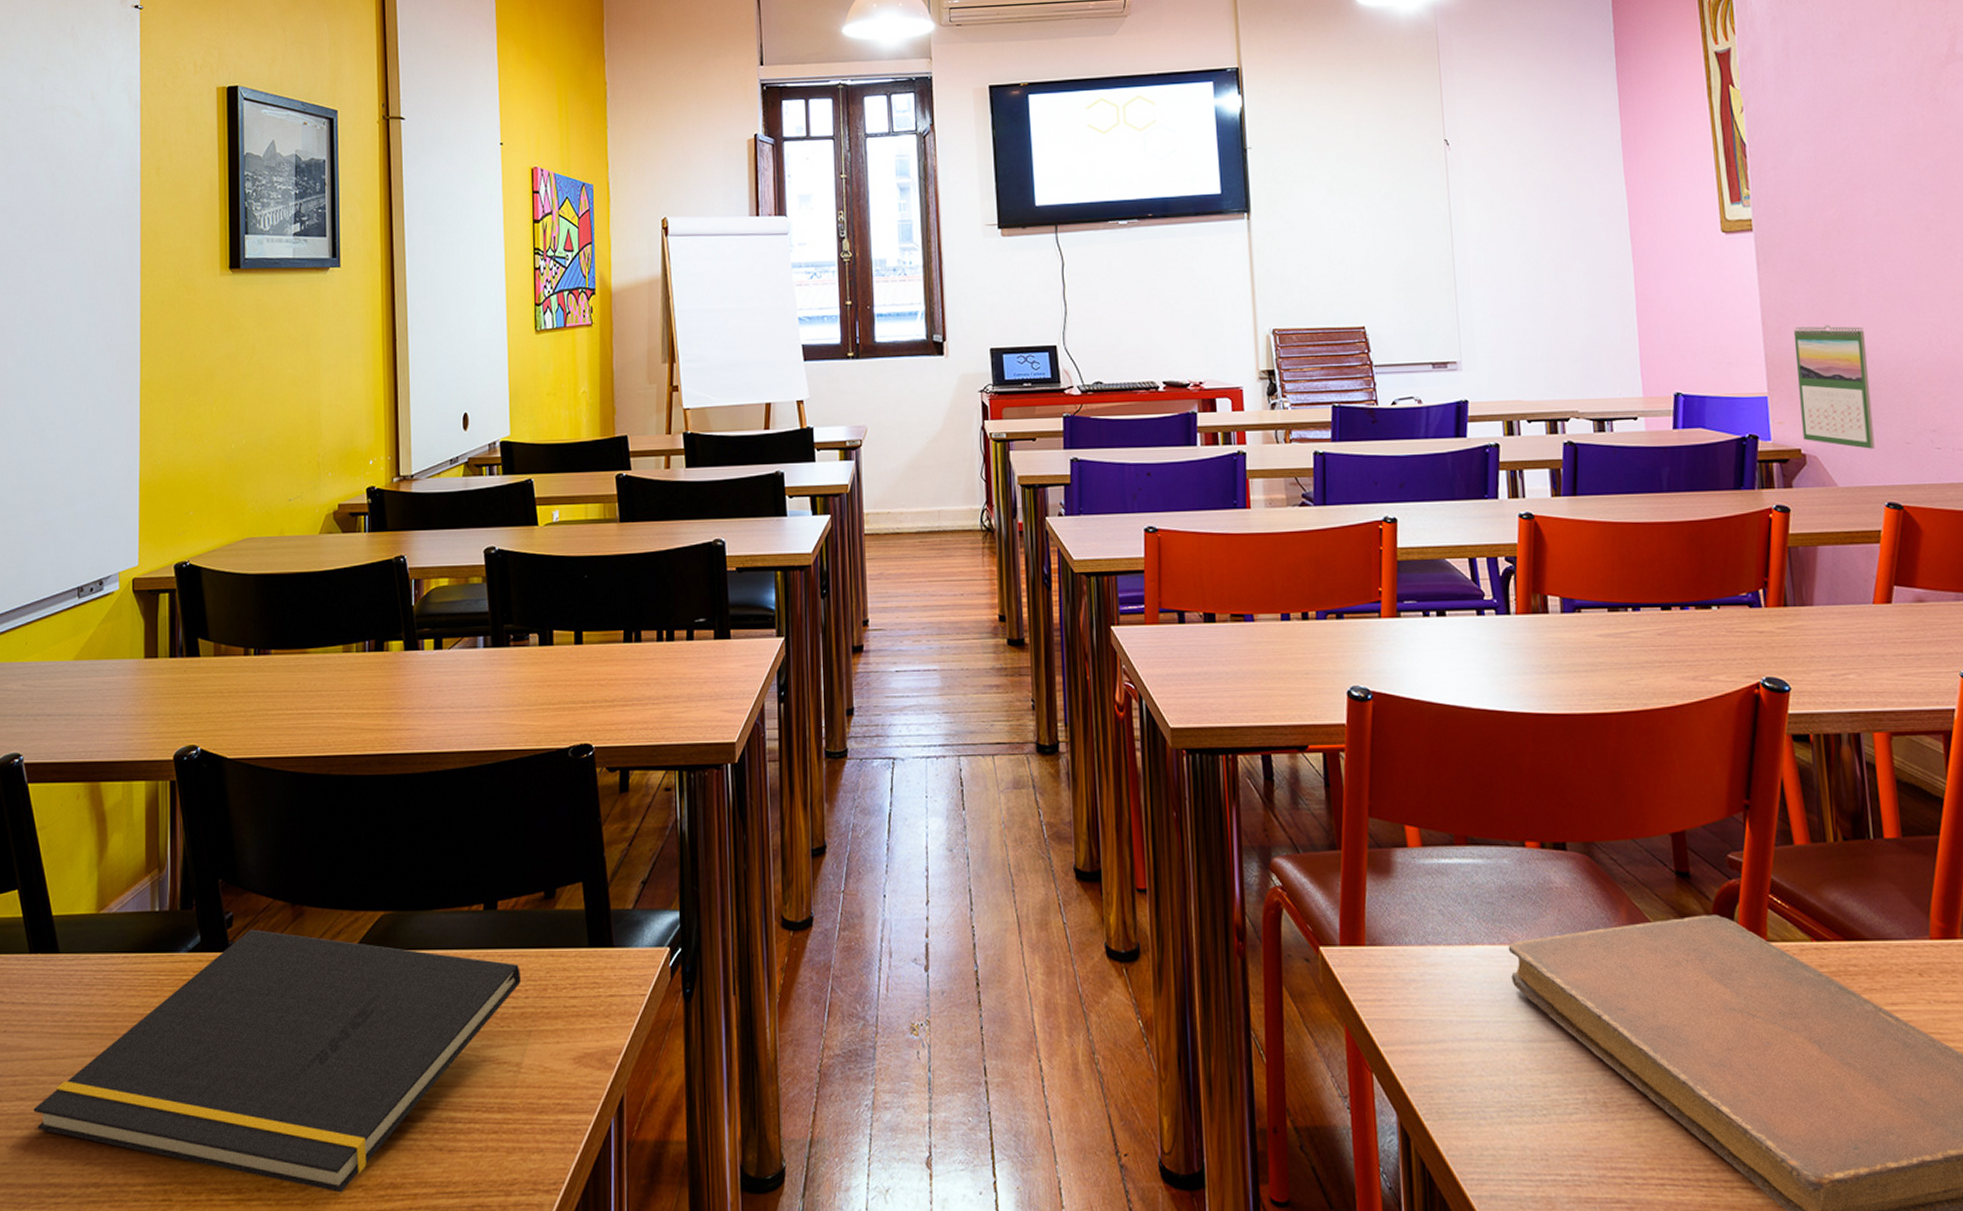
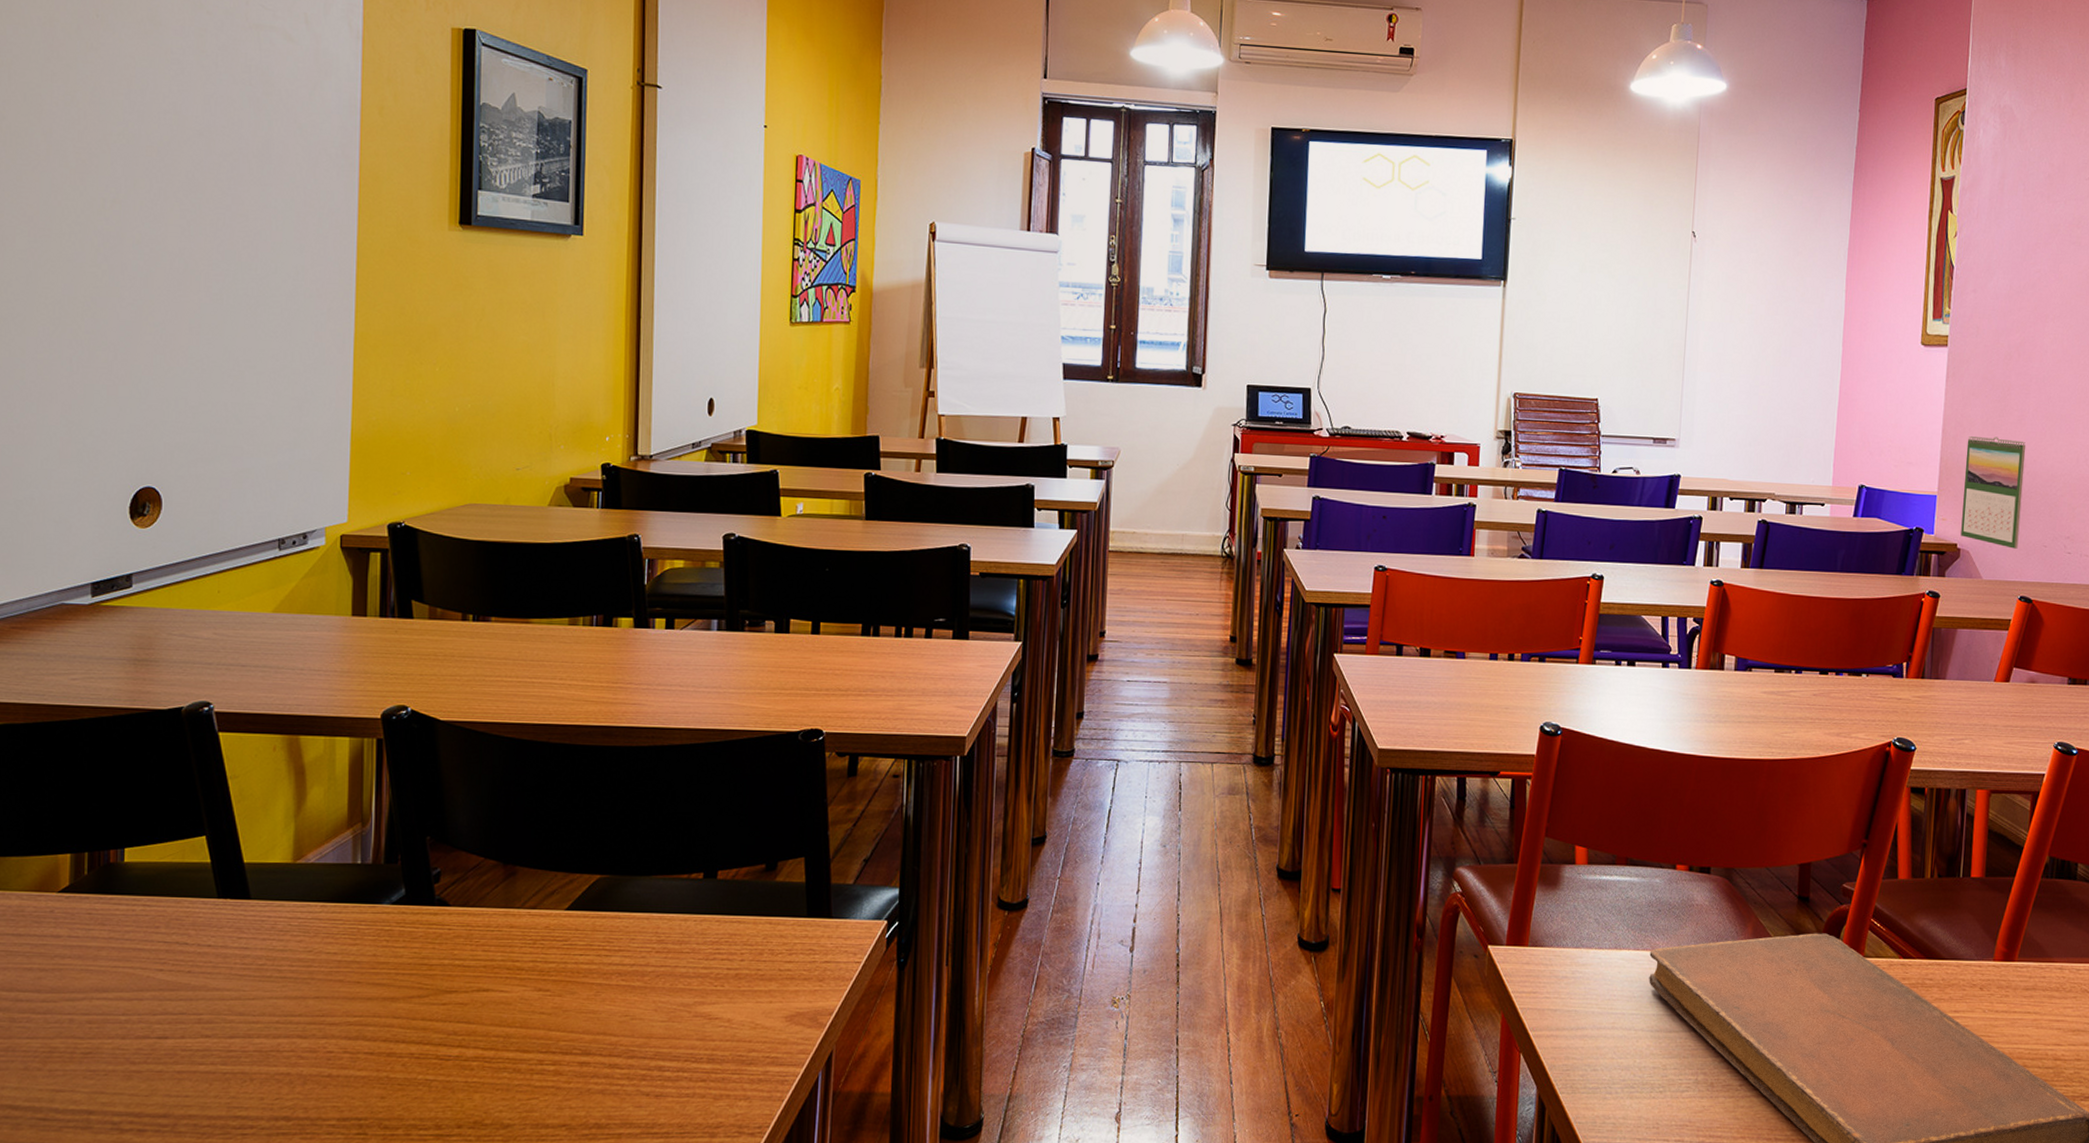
notepad: present [33,929,521,1193] -> none [220,885,737,1131]

